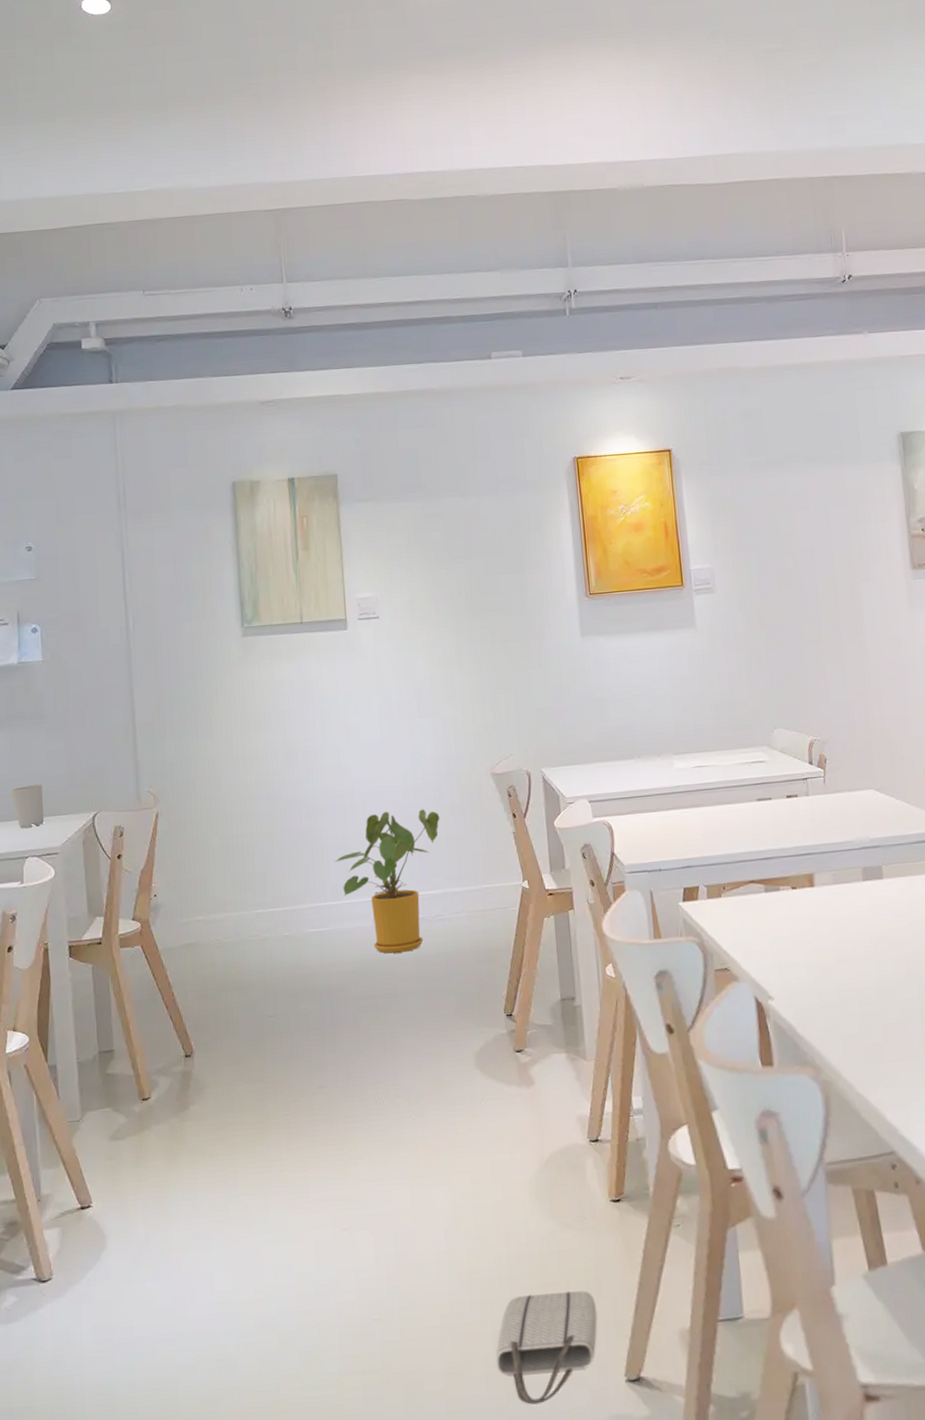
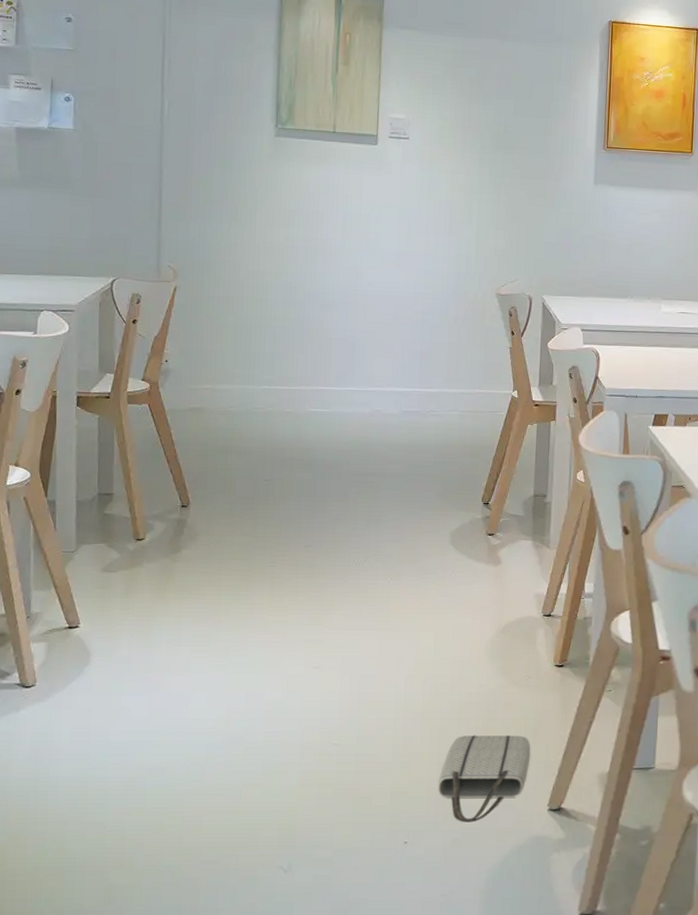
cup: present [10,784,45,829] -> none [30,244,63,284]
house plant: present [334,809,440,954] -> none [341,314,444,439]

